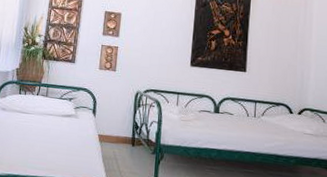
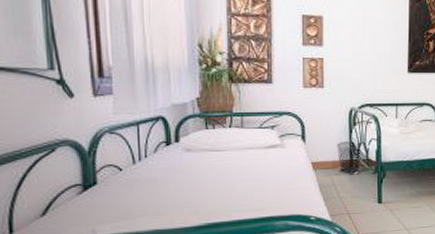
waste bin: none [120,120,142,152] -> present [337,142,361,175]

